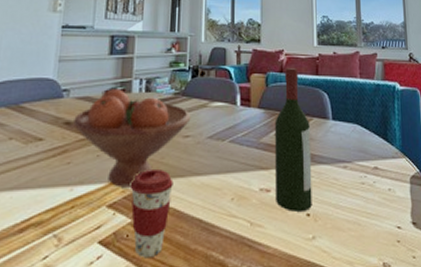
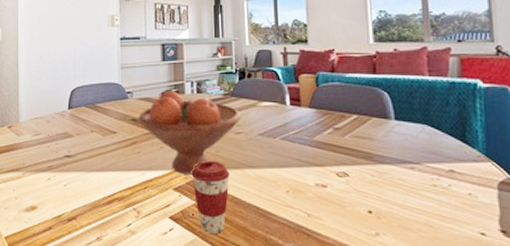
wine bottle: present [275,67,312,212] -> none [328,66,374,208]

